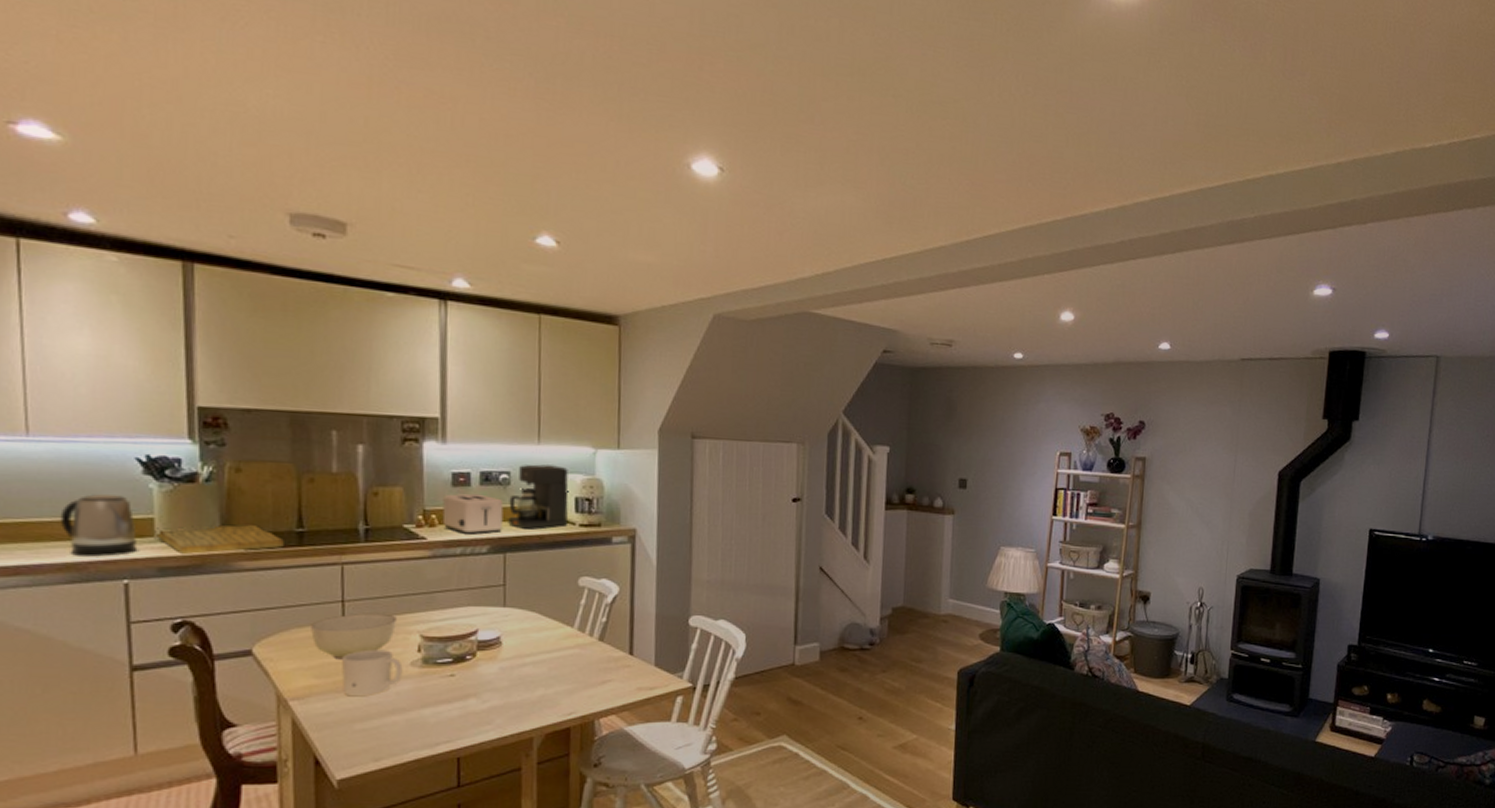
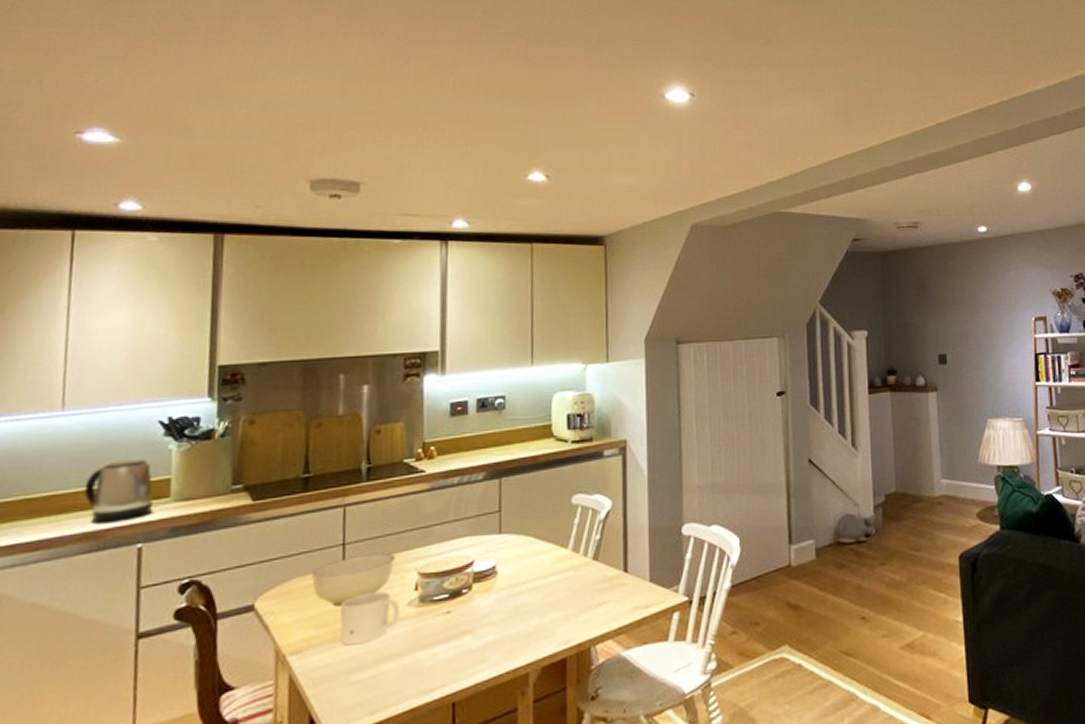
cutting board: present [154,524,284,555] -> none [170,474,291,513]
toaster: present [442,493,504,536] -> none [440,421,499,464]
coffee maker: present [508,464,569,530] -> none [503,385,561,452]

